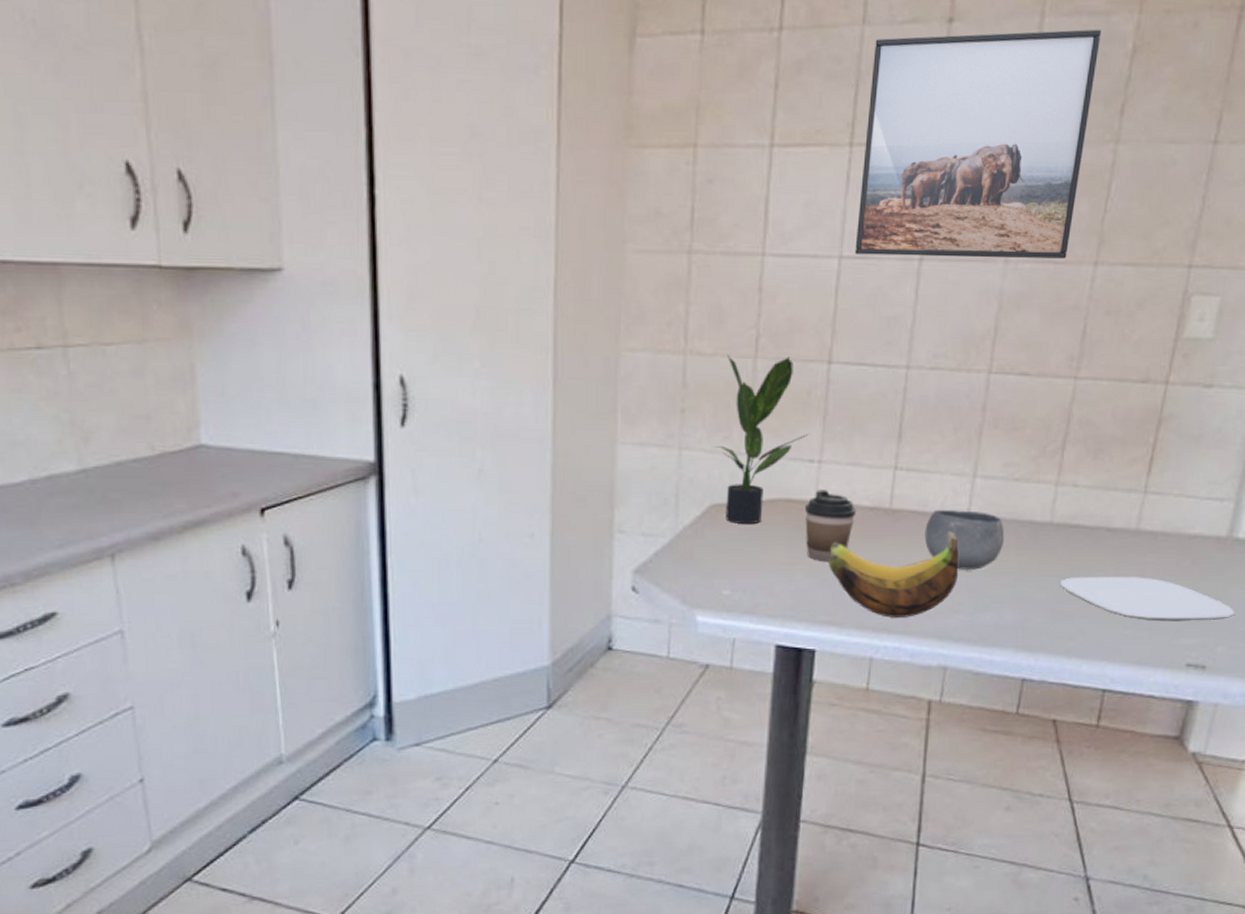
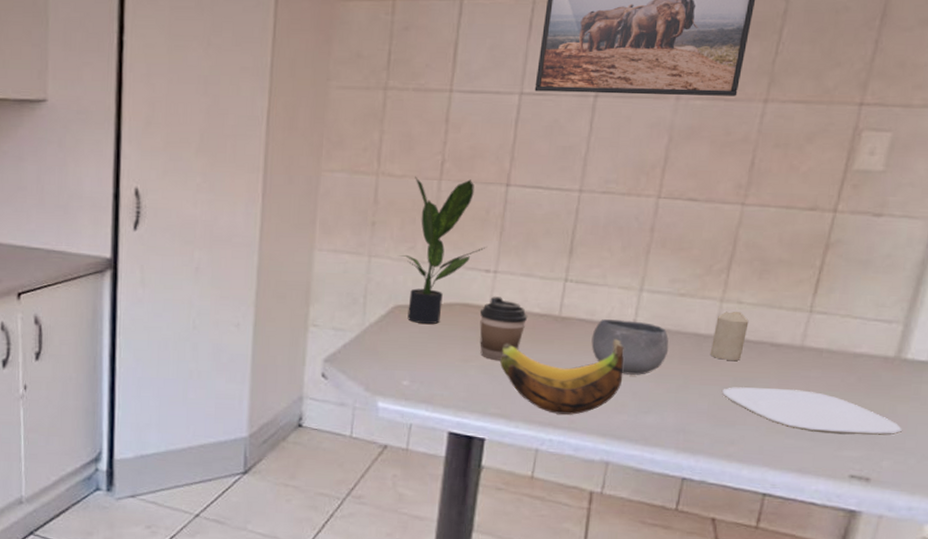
candle: none [1046,494,1085,549] -> present [710,311,749,361]

